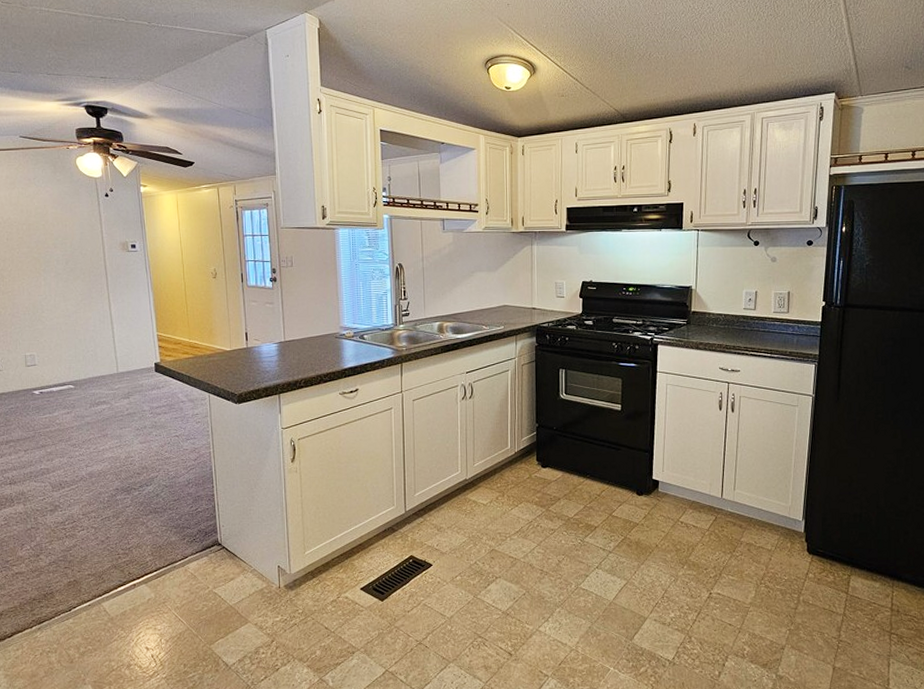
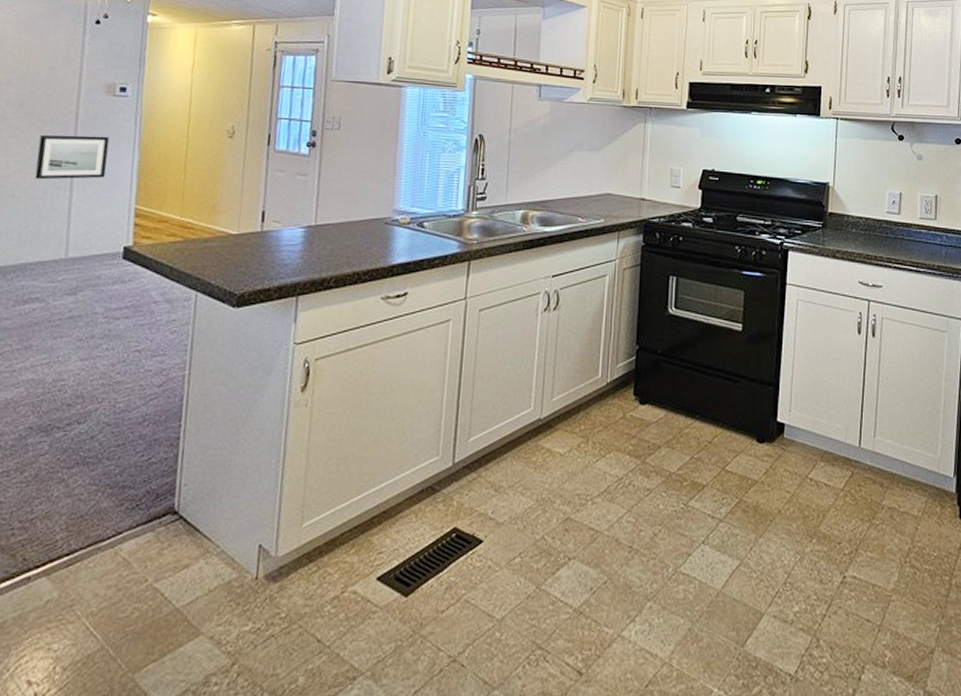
wall art: none [84,282,133,317] -> present [34,134,110,180]

